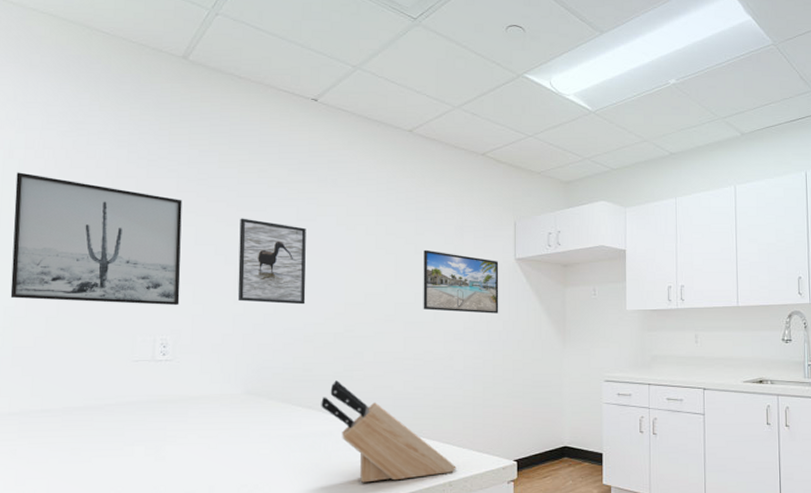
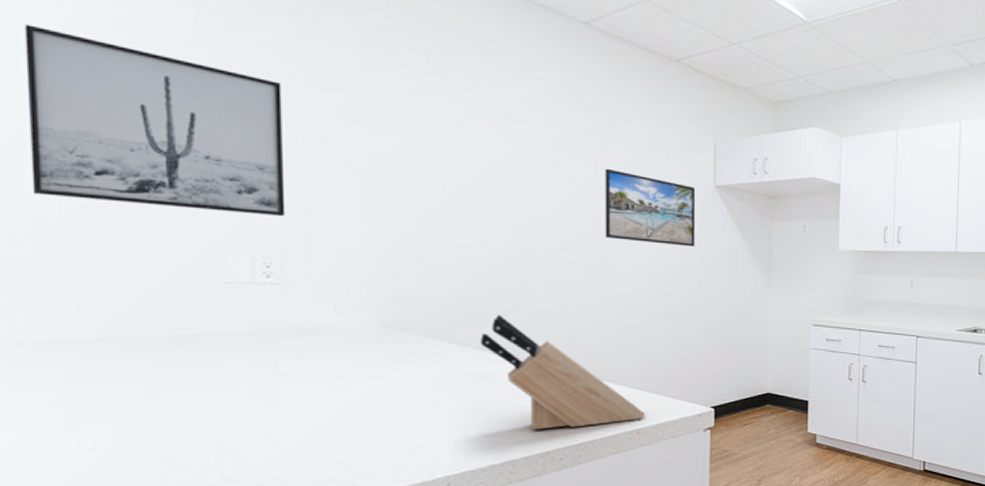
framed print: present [237,218,306,305] -> none [364,112,457,224]

